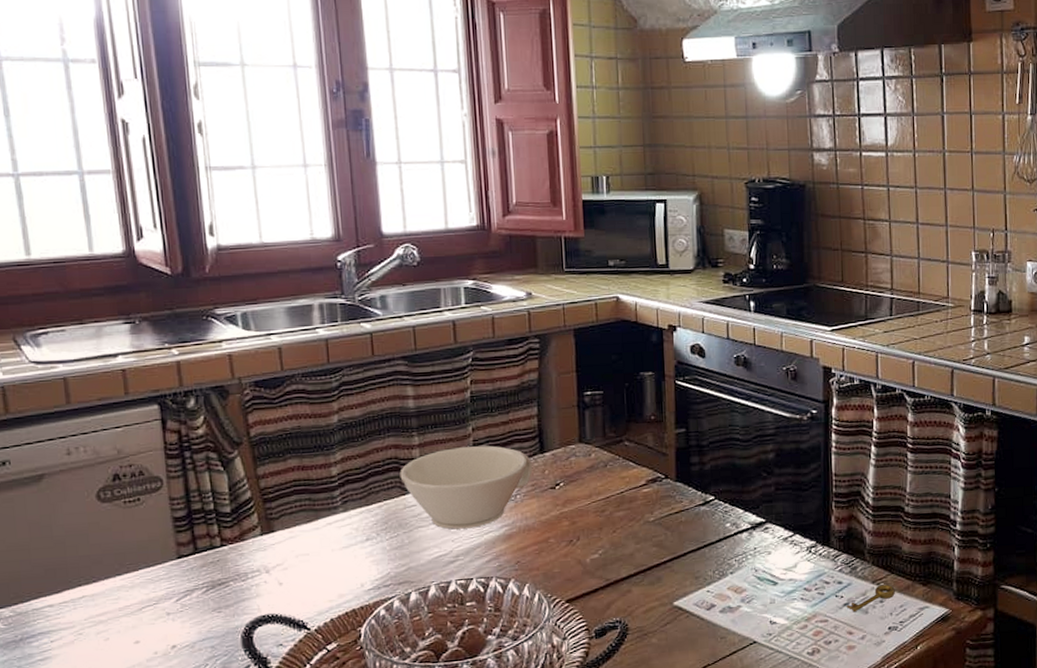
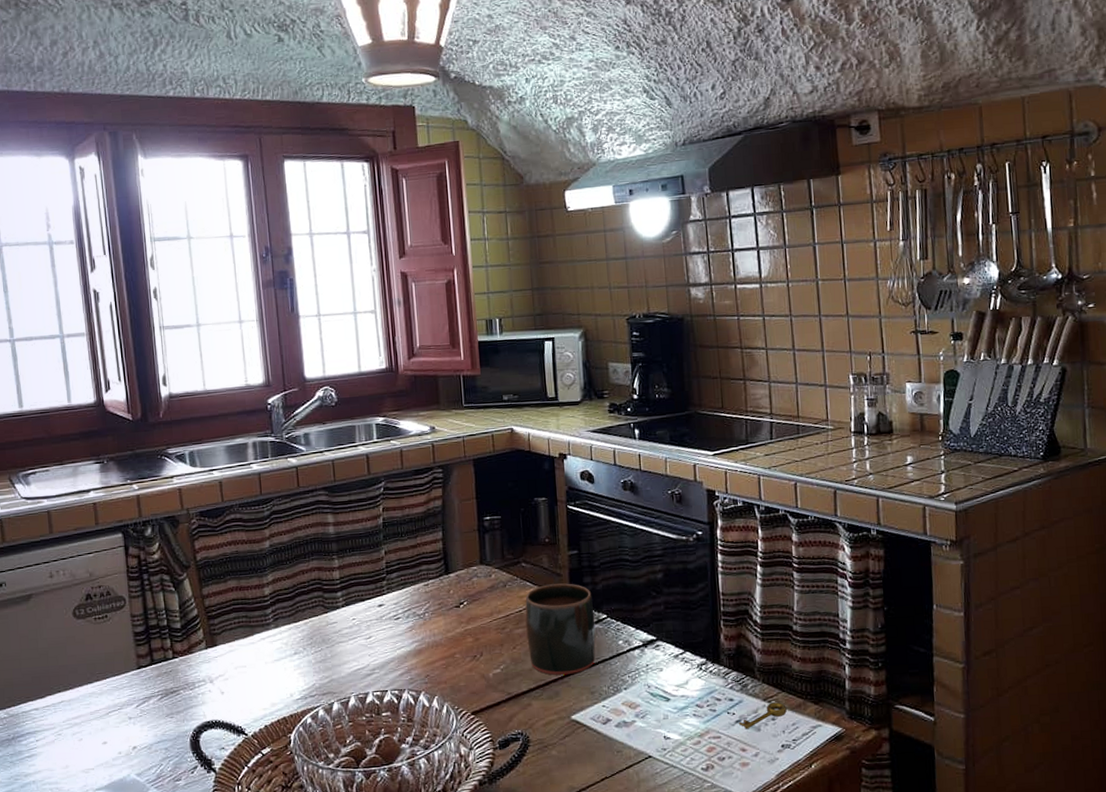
cup: present [399,445,533,530] -> none [322,567,440,645]
mug: none [627,463,702,560] -> present [525,583,596,675]

